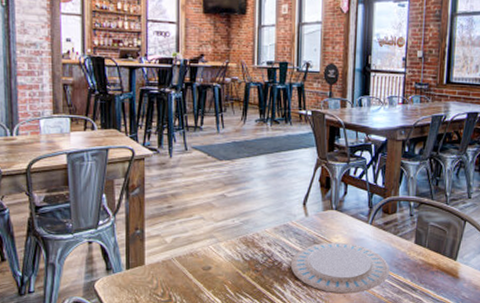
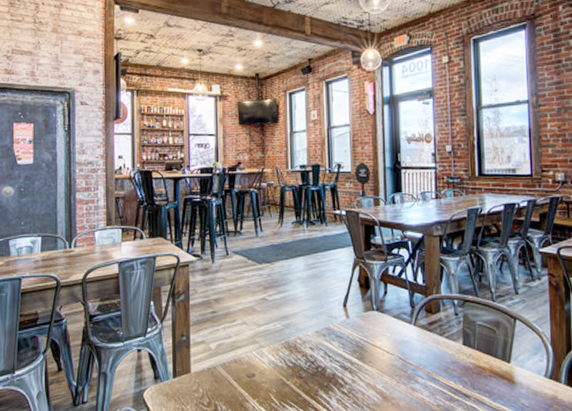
plate: present [290,242,390,294] -> none [334,345,440,402]

